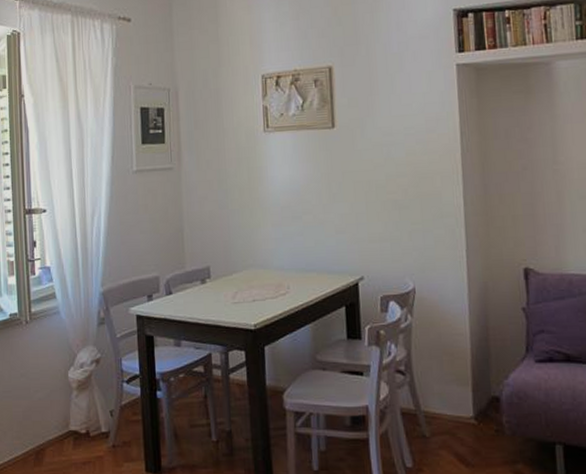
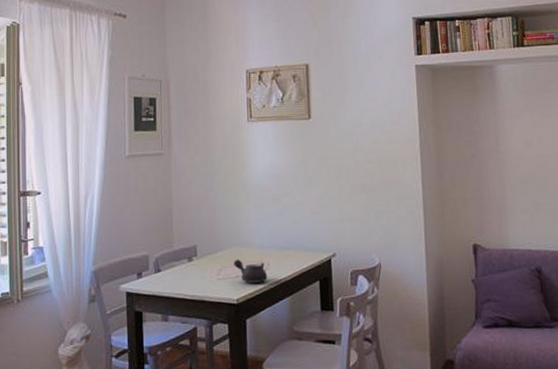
teapot: none [250,282,288,307] -> present [234,259,268,283]

